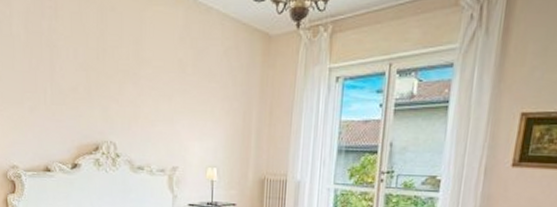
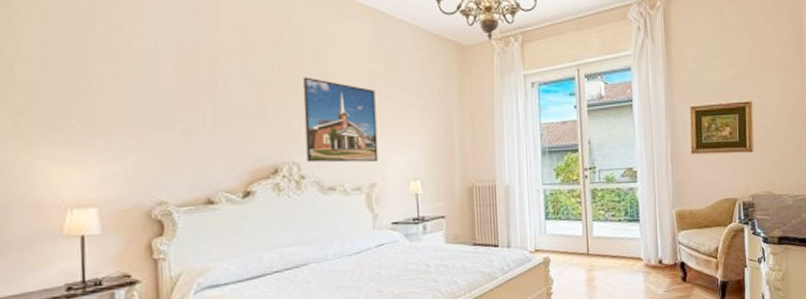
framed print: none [121,63,183,147] -> present [302,77,379,163]

